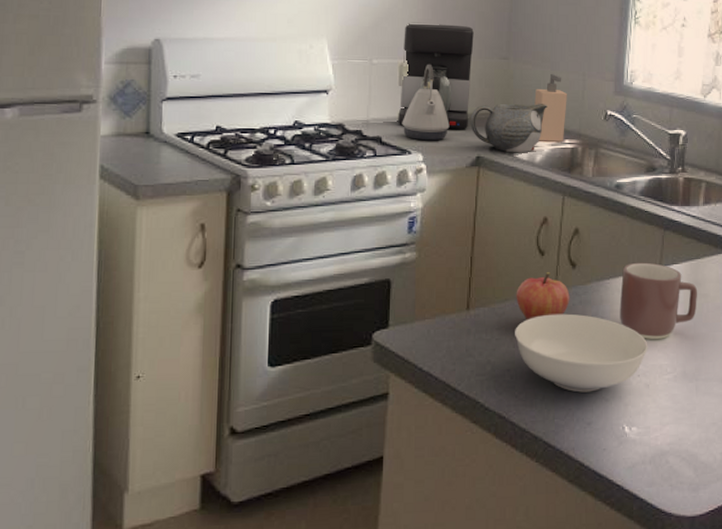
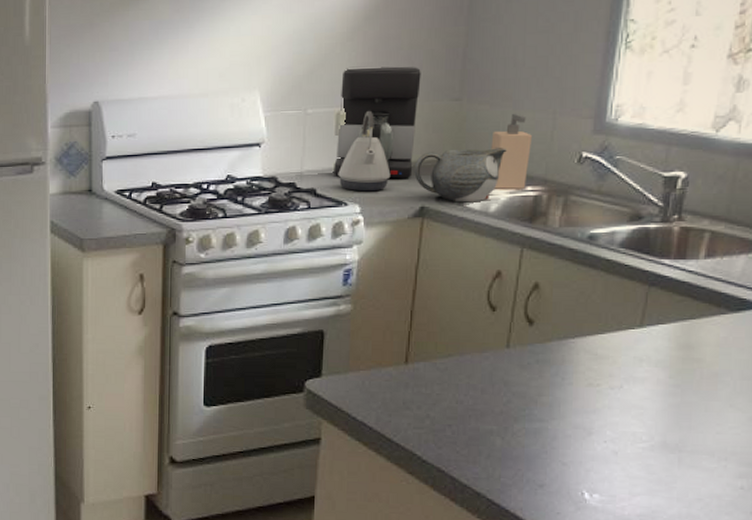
bowl: present [515,313,648,393] -> none [458,372,620,454]
fruit: present [516,272,570,321] -> none [461,329,525,378]
mug: present [619,262,698,339] -> none [585,321,690,405]

